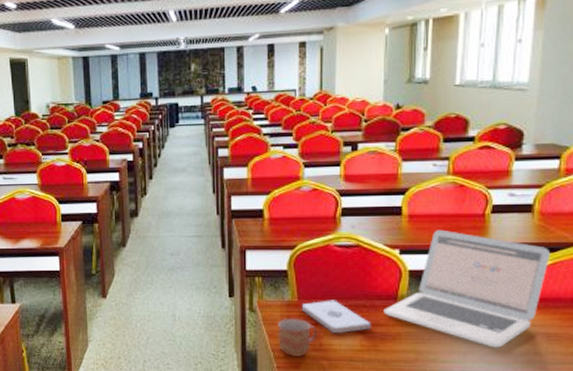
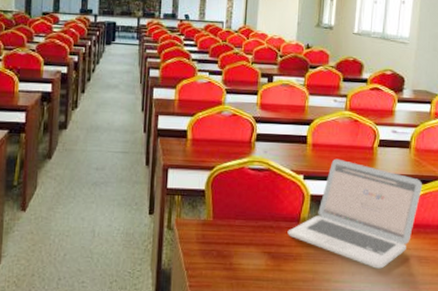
mug: present [278,318,318,358] -> none [192,236,229,277]
notepad: present [301,300,372,333] -> none [215,220,277,253]

